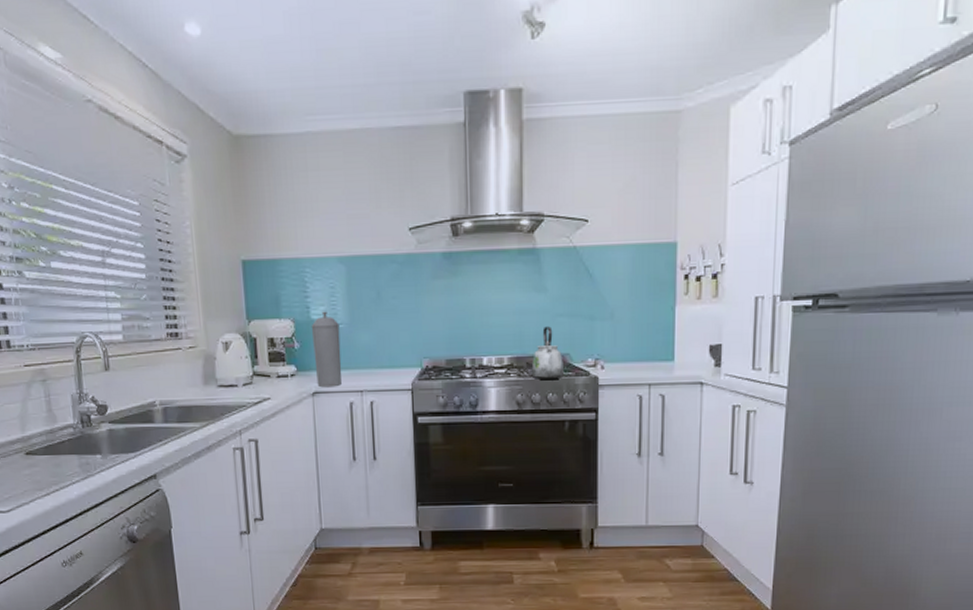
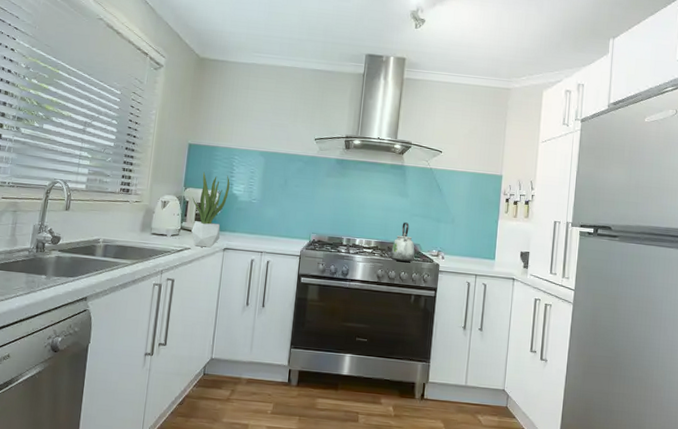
potted plant: none [260,296,306,395] -> present [191,172,230,248]
canister: present [311,311,342,388] -> none [229,188,253,247]

